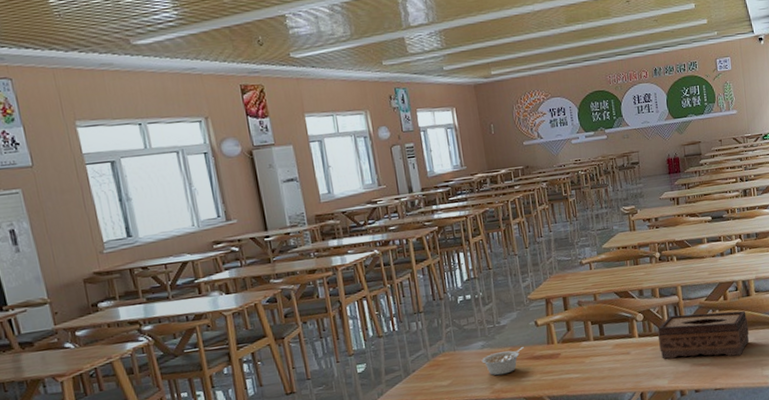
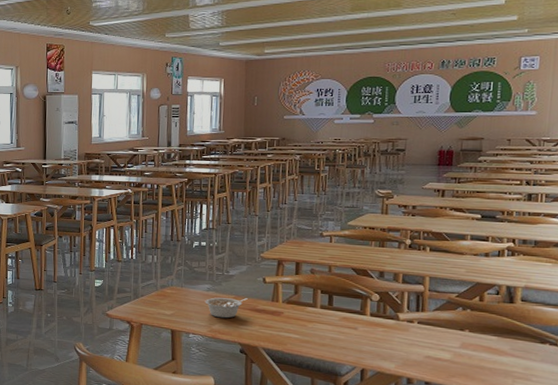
tissue box: present [657,310,749,359] -> none [392,303,506,361]

